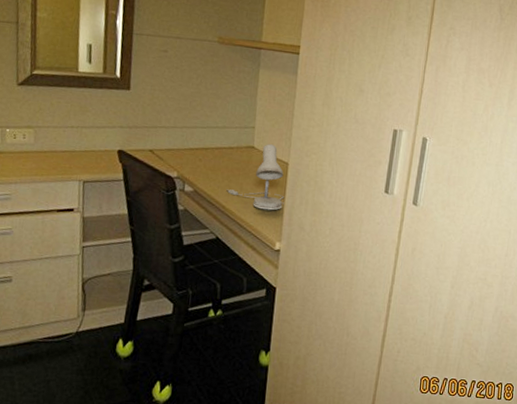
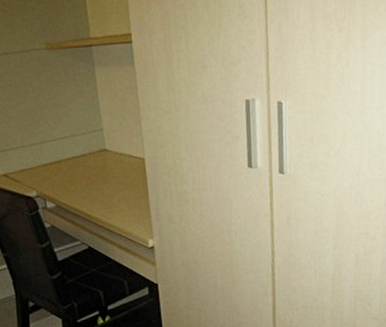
desk lamp: present [226,144,285,211] -> none [88,143,149,211]

